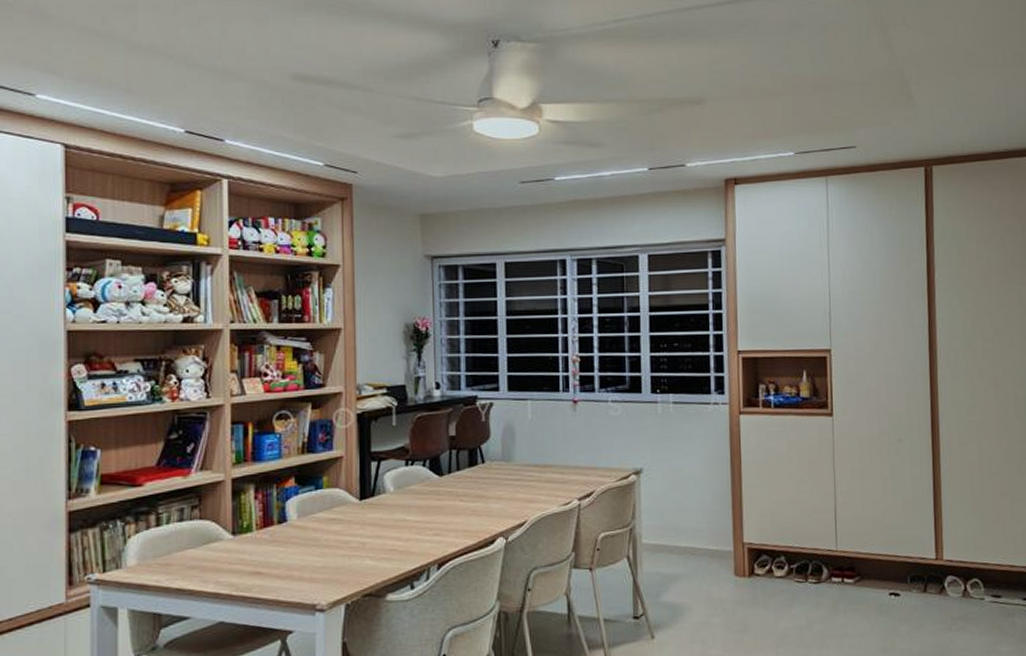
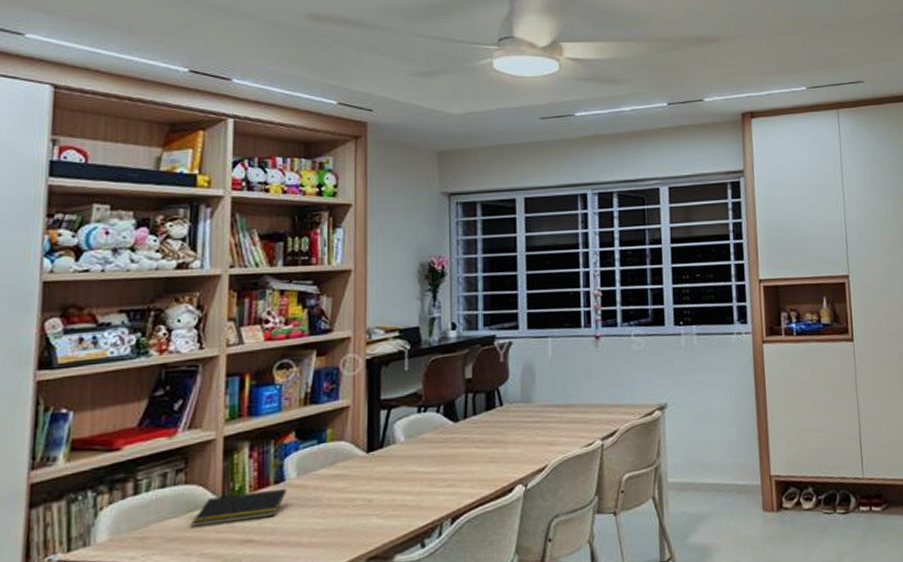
notepad: none [207,528,289,559] -> present [192,488,287,528]

